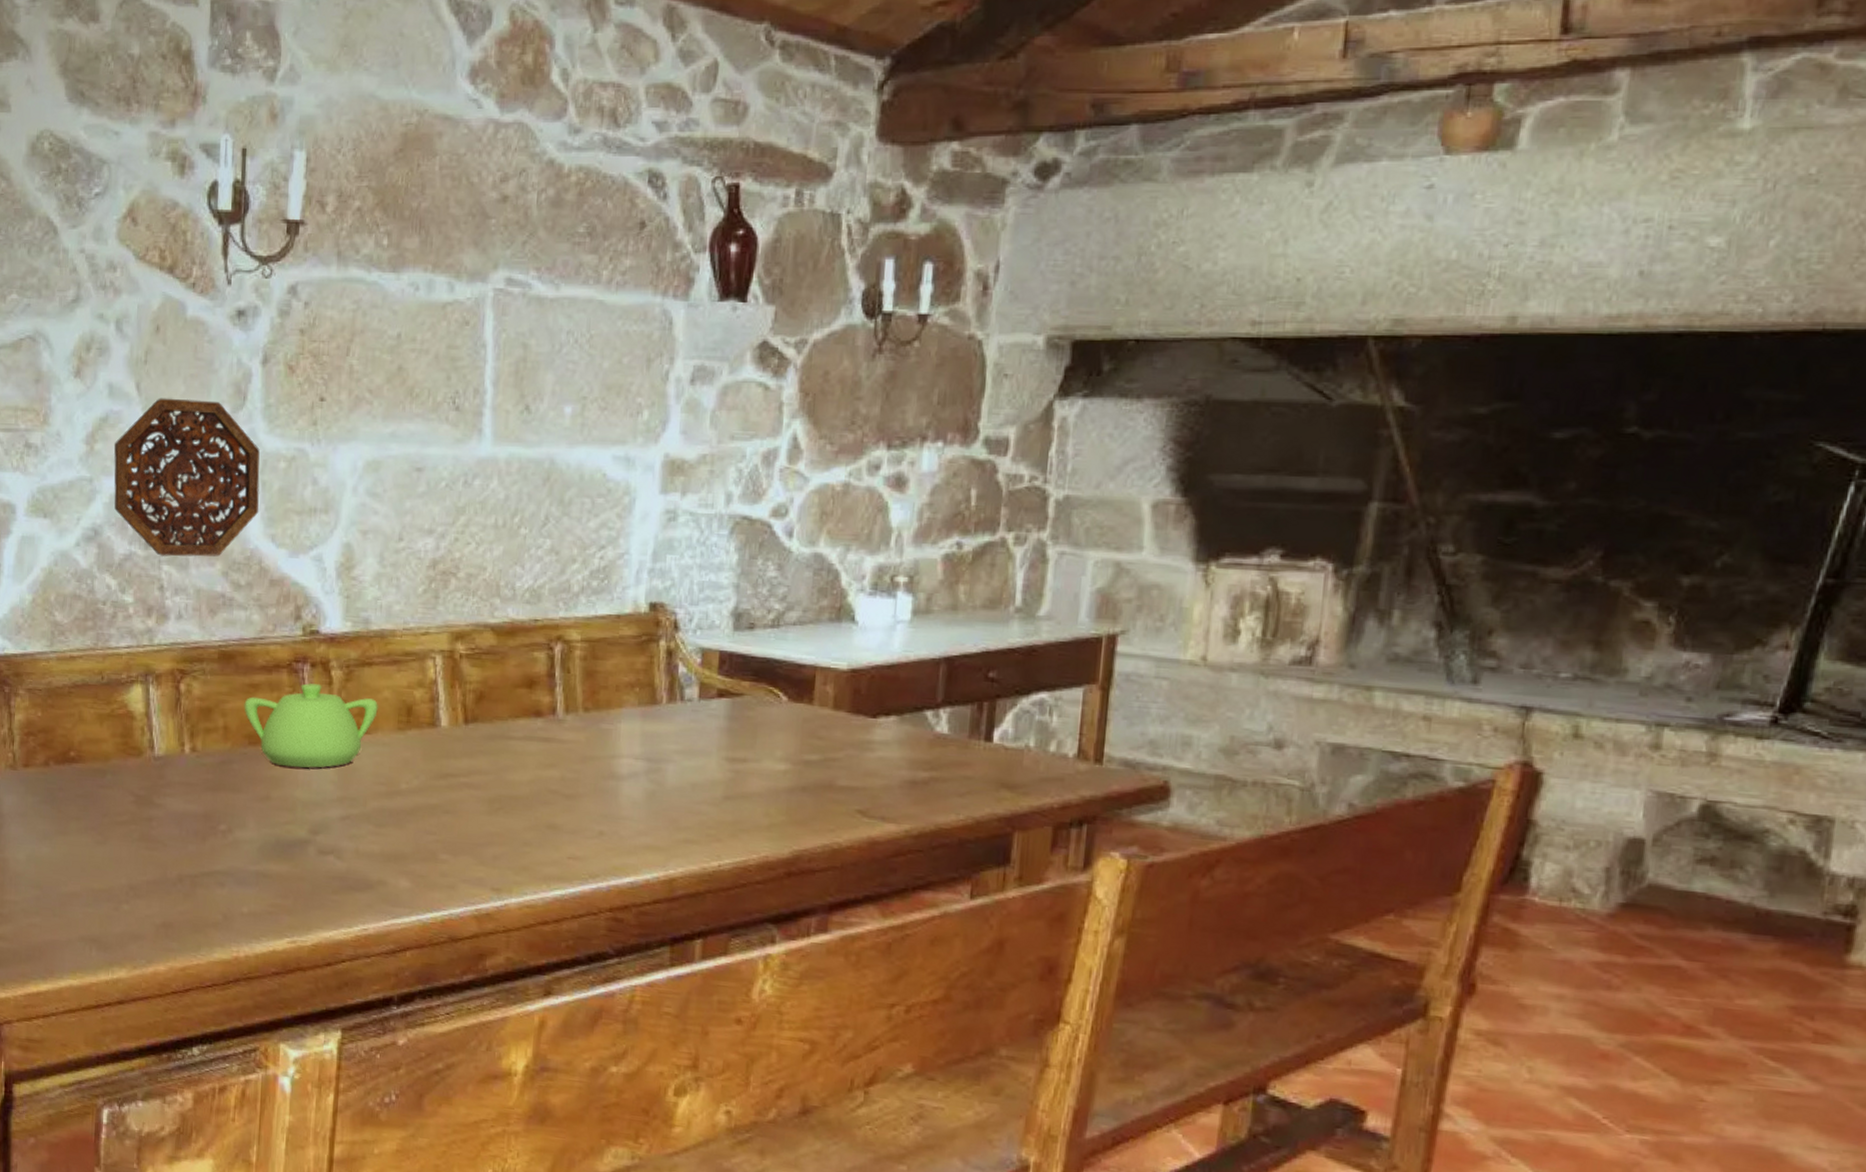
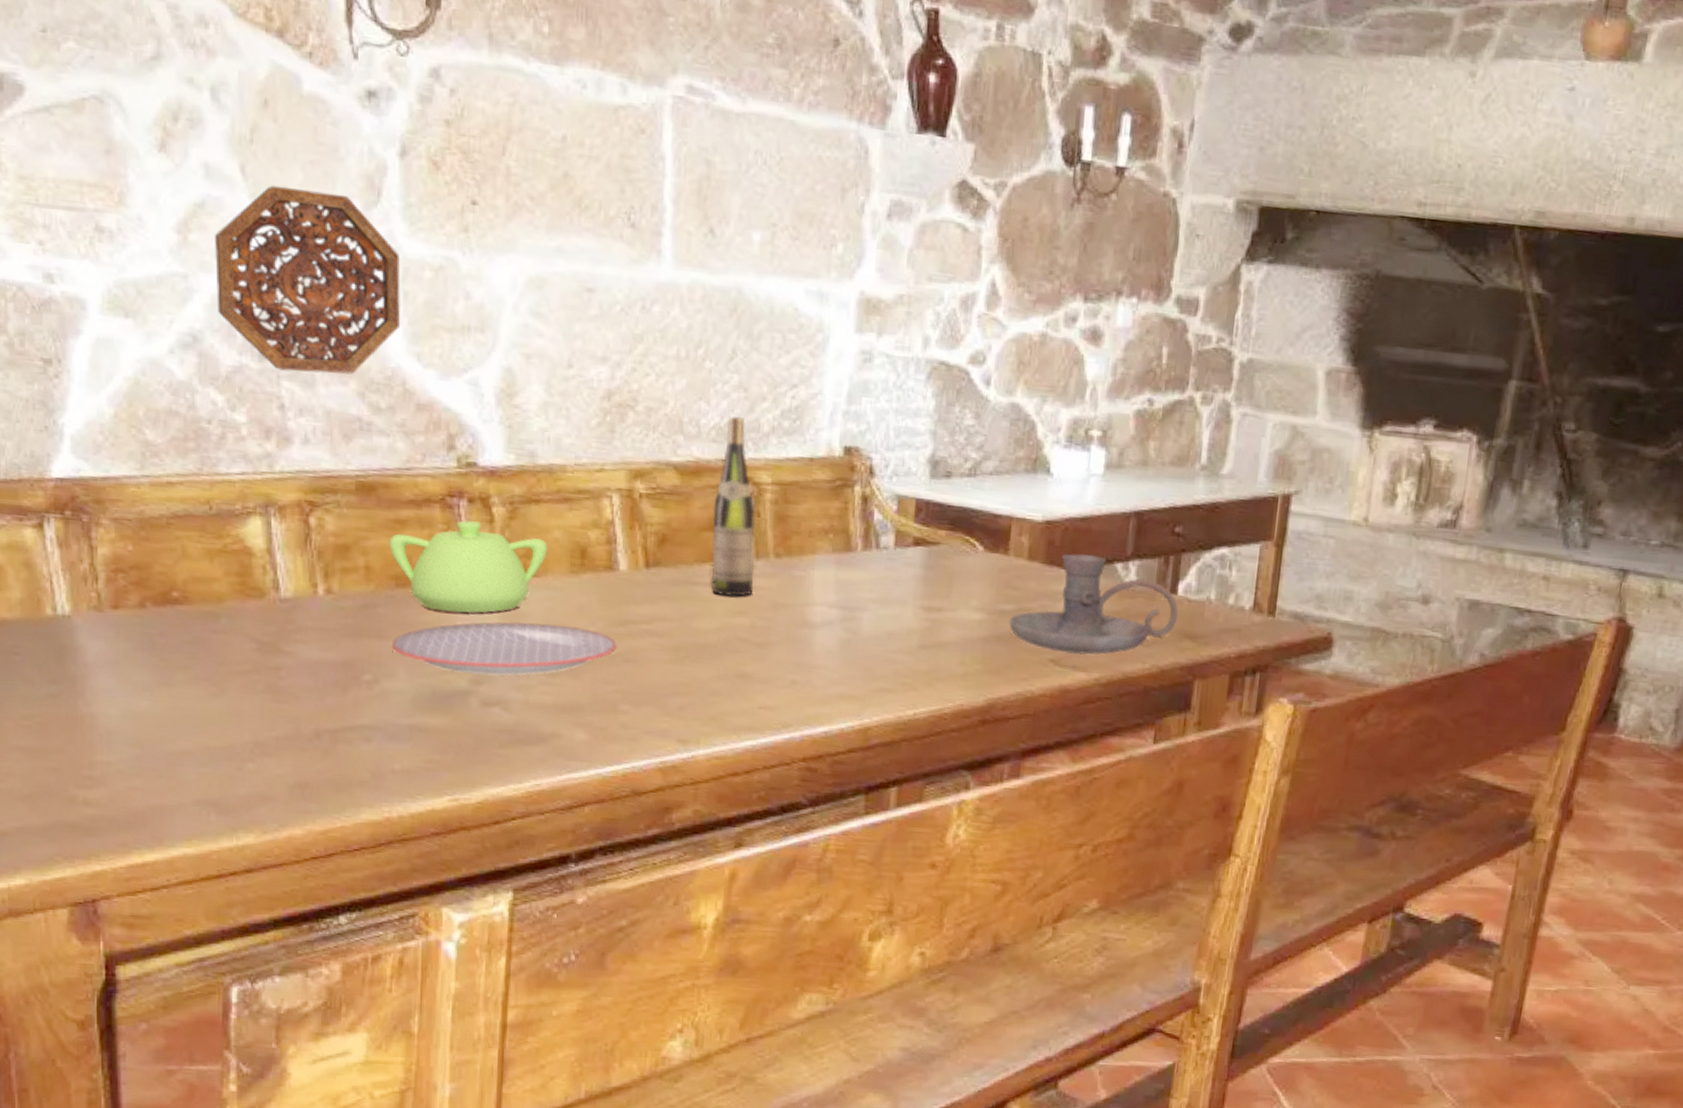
plate: none [243,776,438,826] -> present [391,622,617,676]
wine bottle: none [524,579,566,751] -> present [711,416,756,597]
candle holder: none [814,701,995,806] -> present [1009,553,1179,655]

